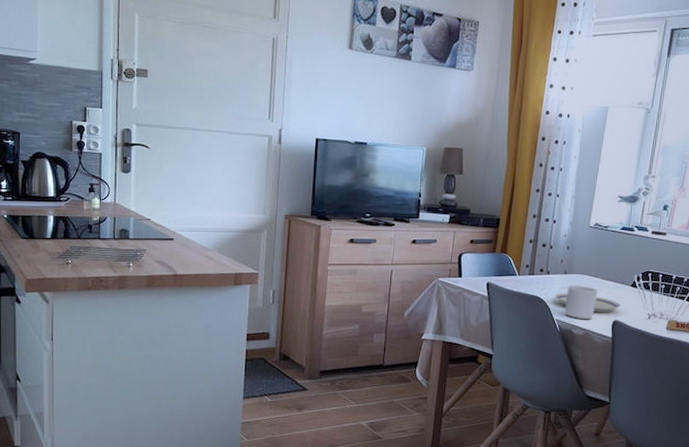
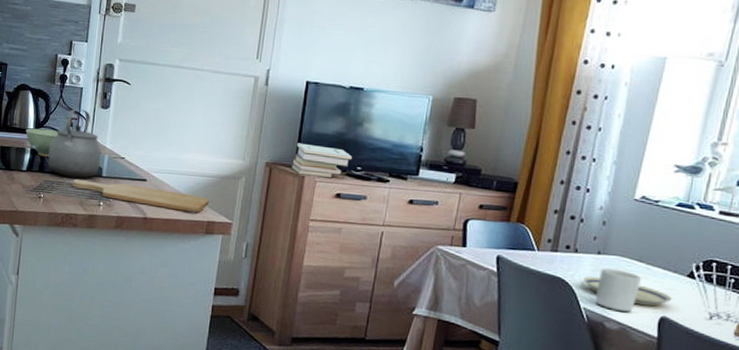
bowl: none [46,196,81,223] -> present [26,128,59,157]
tea kettle: none [72,174,127,241] -> present [47,109,102,178]
chopping board: none [100,242,235,266] -> present [73,179,209,212]
books: none [307,195,362,226] -> present [290,143,353,179]

